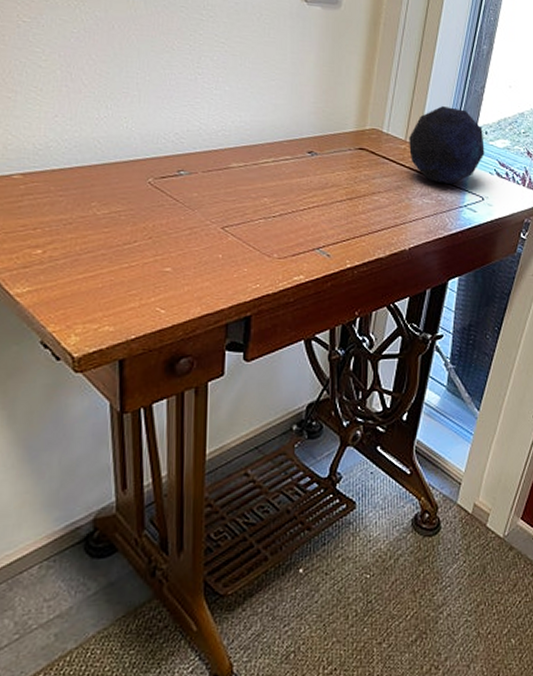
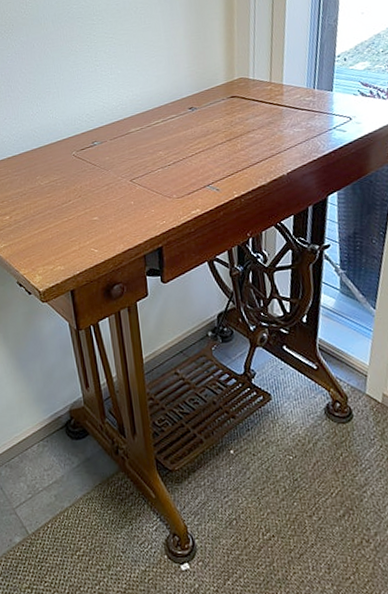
decorative orb: present [409,106,485,185] -> none [273,44,347,112]

